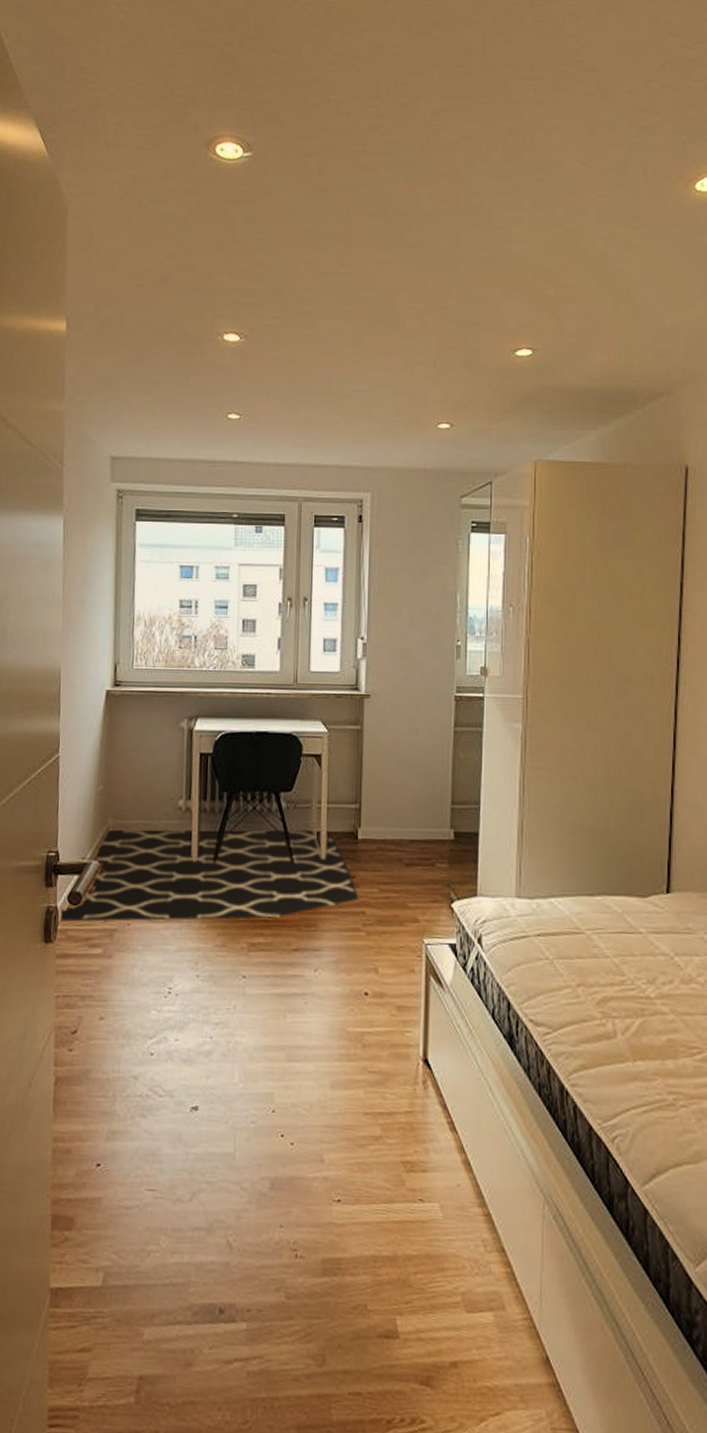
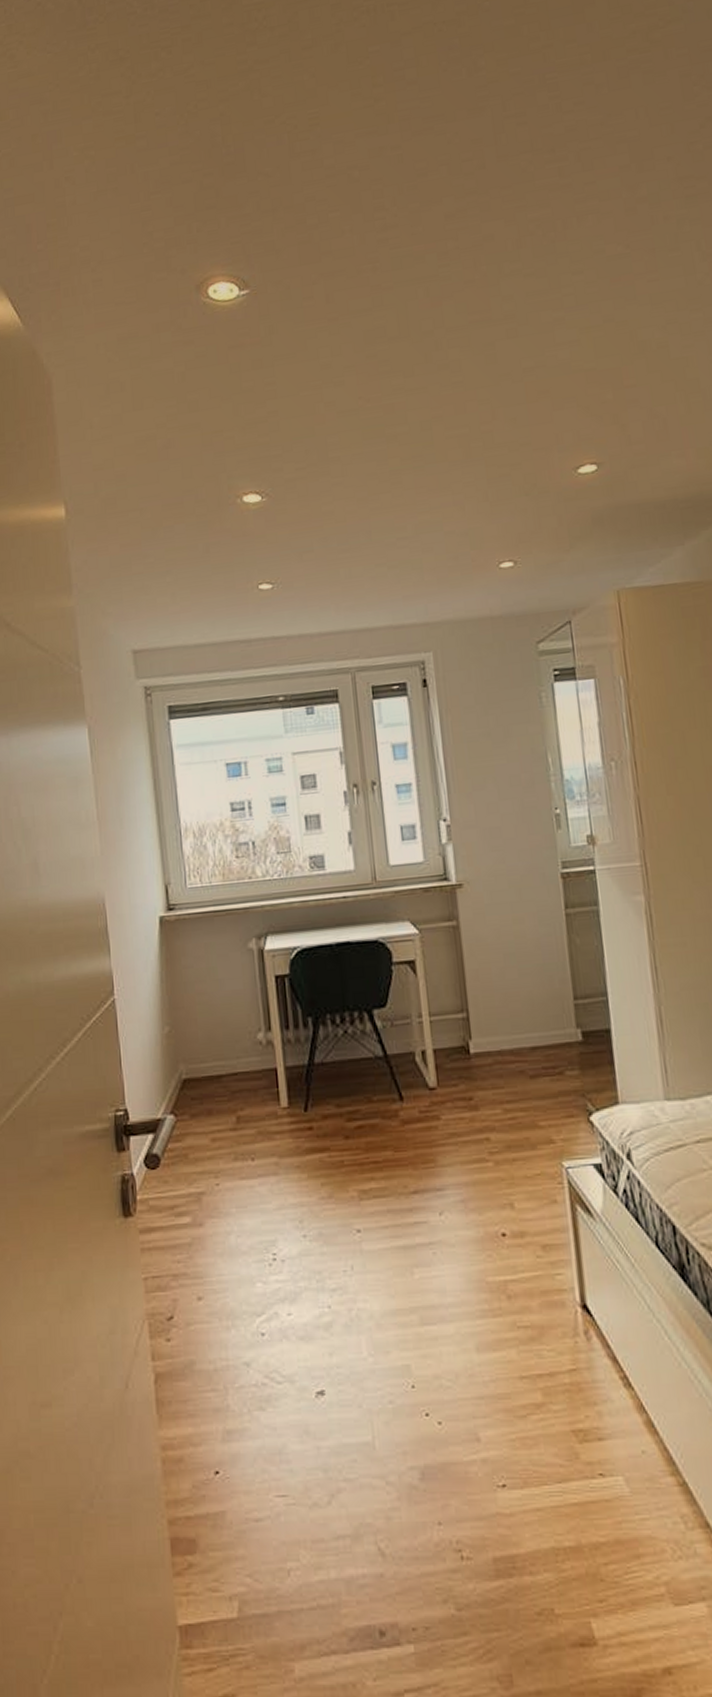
rug: present [60,829,359,922] -> none [137,1047,481,1190]

